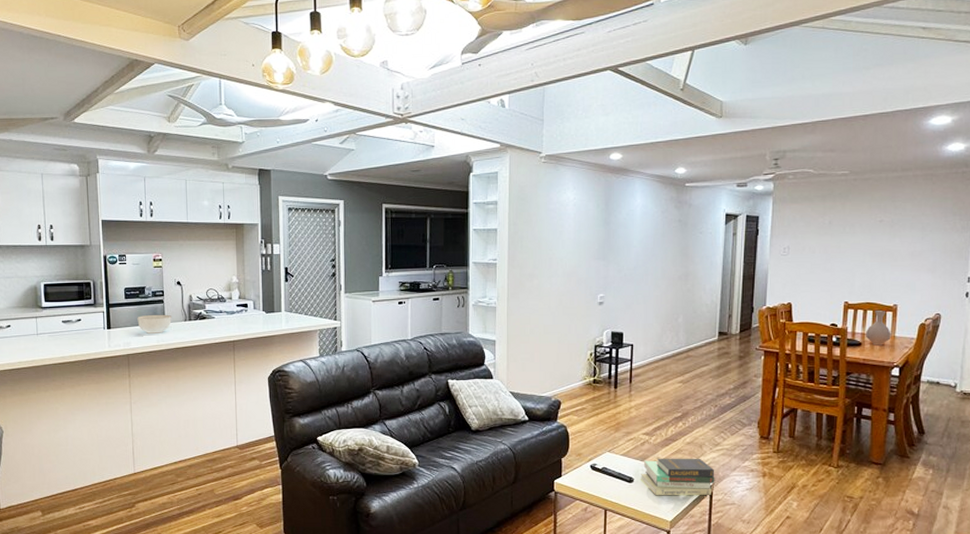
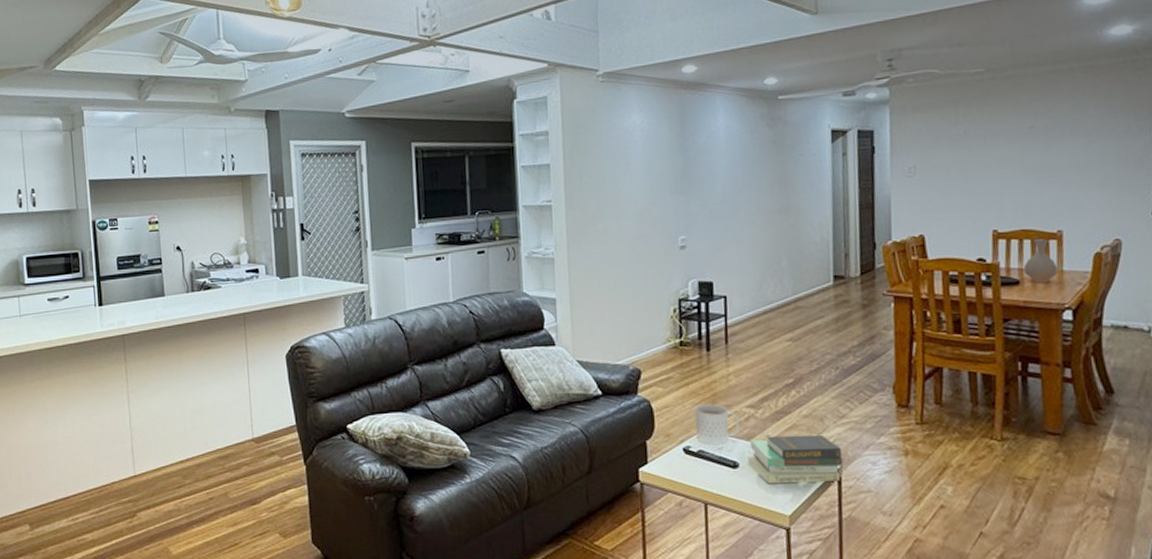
bowl: present [137,314,172,334] -> none [132,285,172,309]
mug: none [601,430,636,464] -> present [694,403,739,445]

